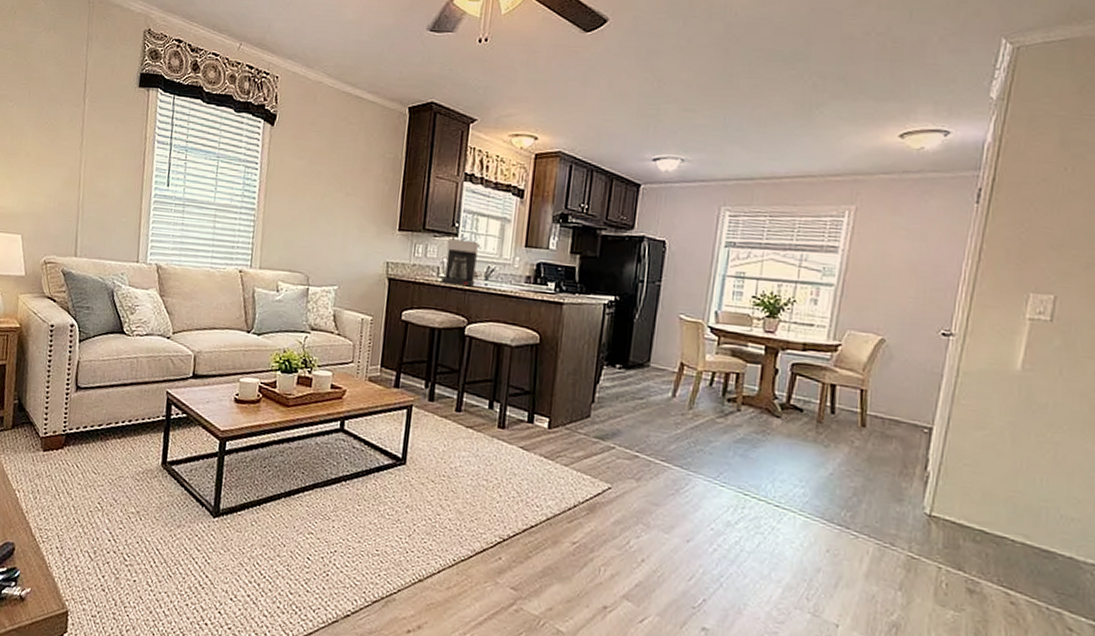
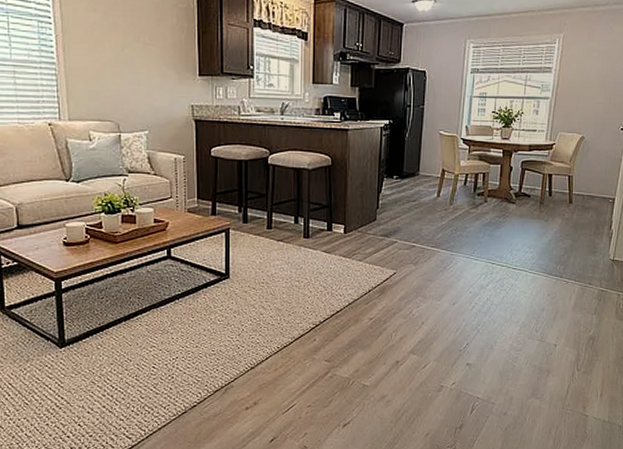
coffee maker: present [441,238,480,287] -> none [243,80,273,122]

